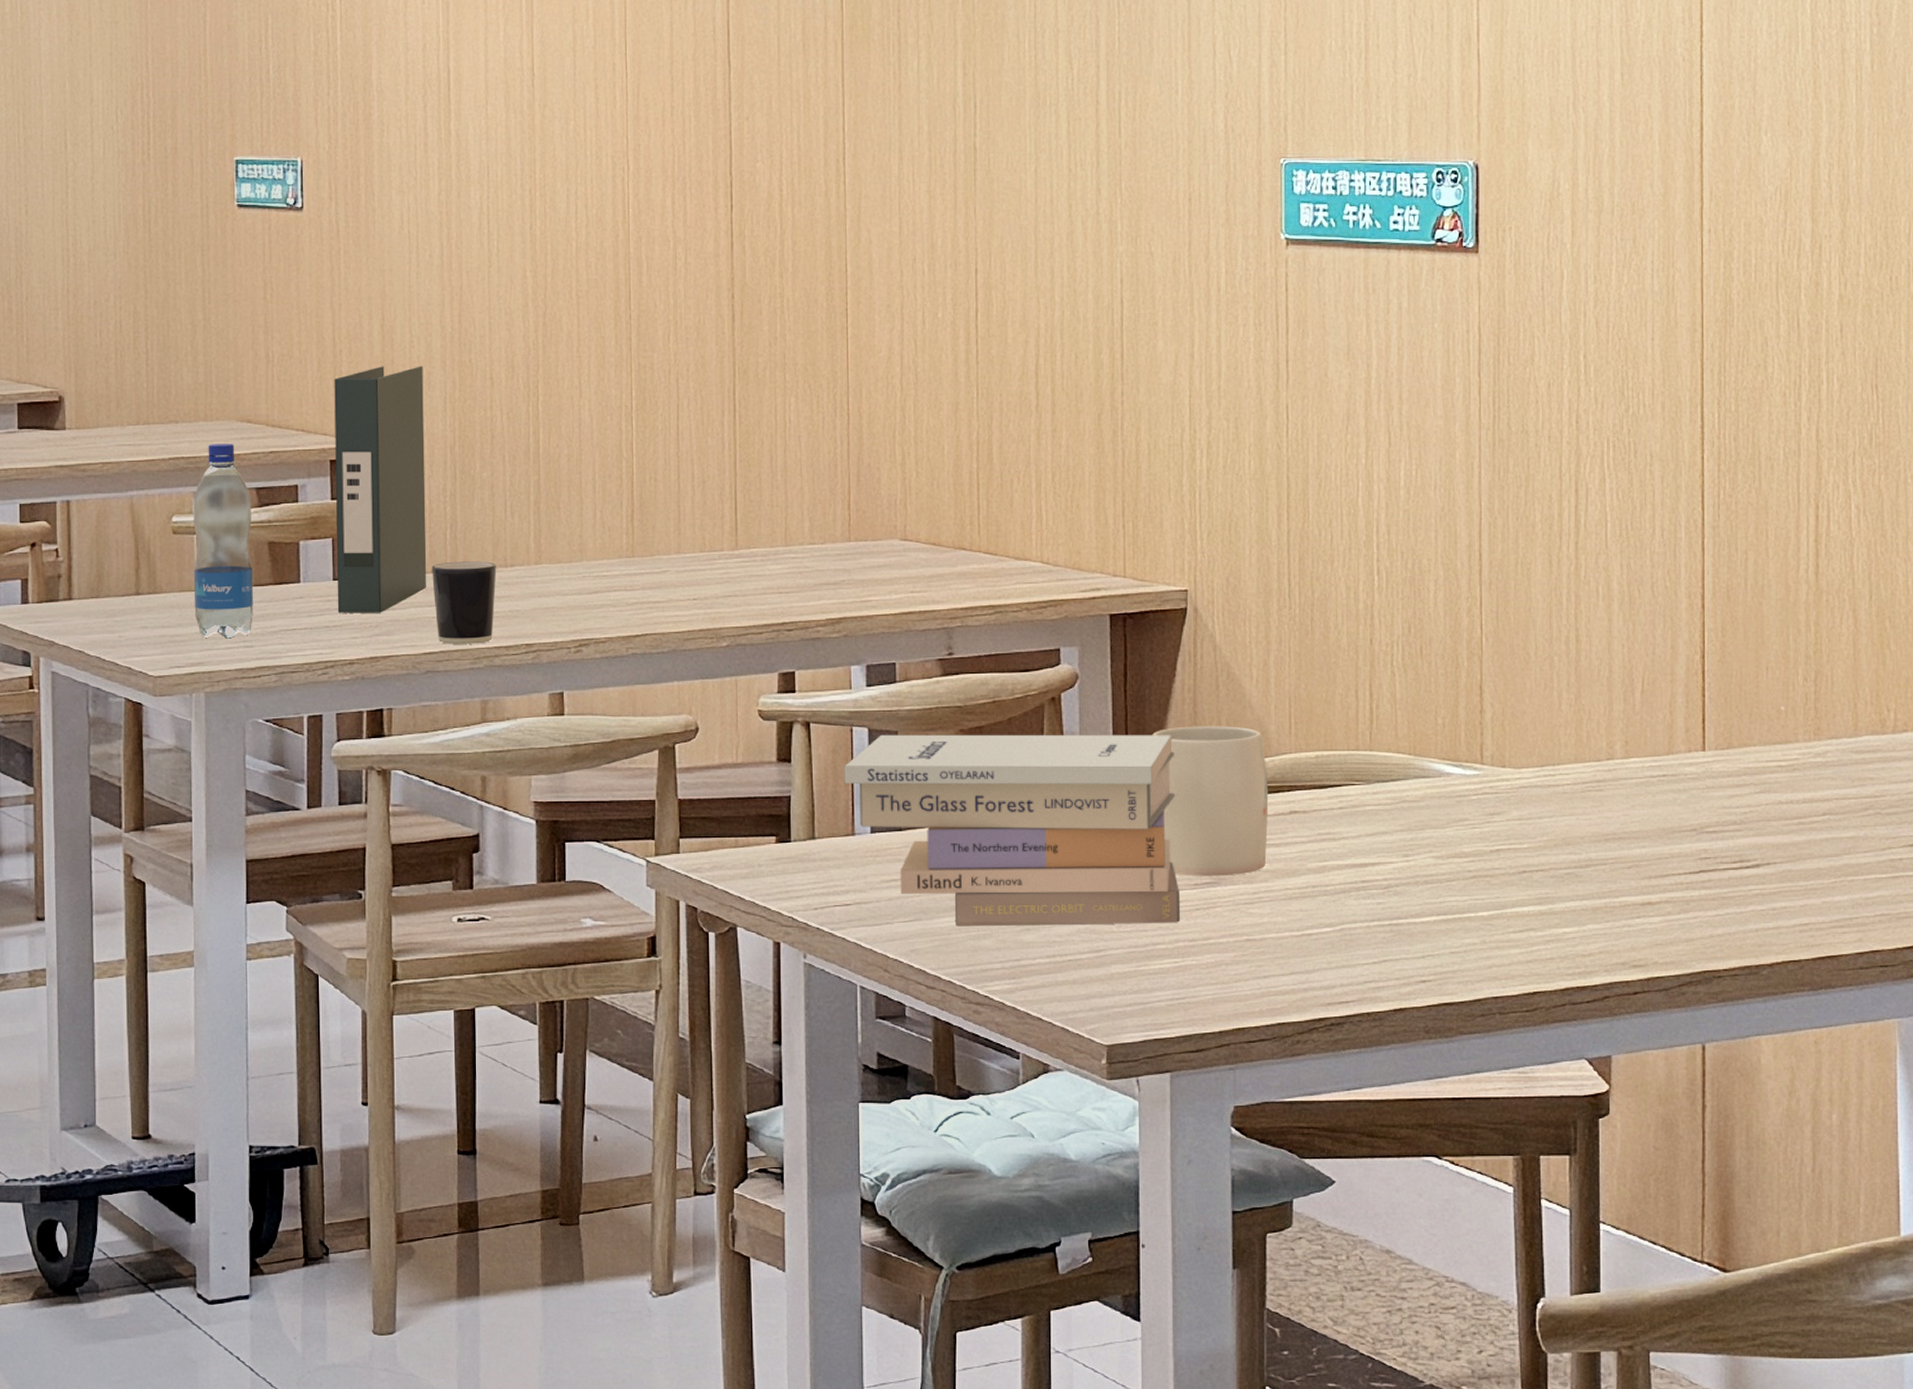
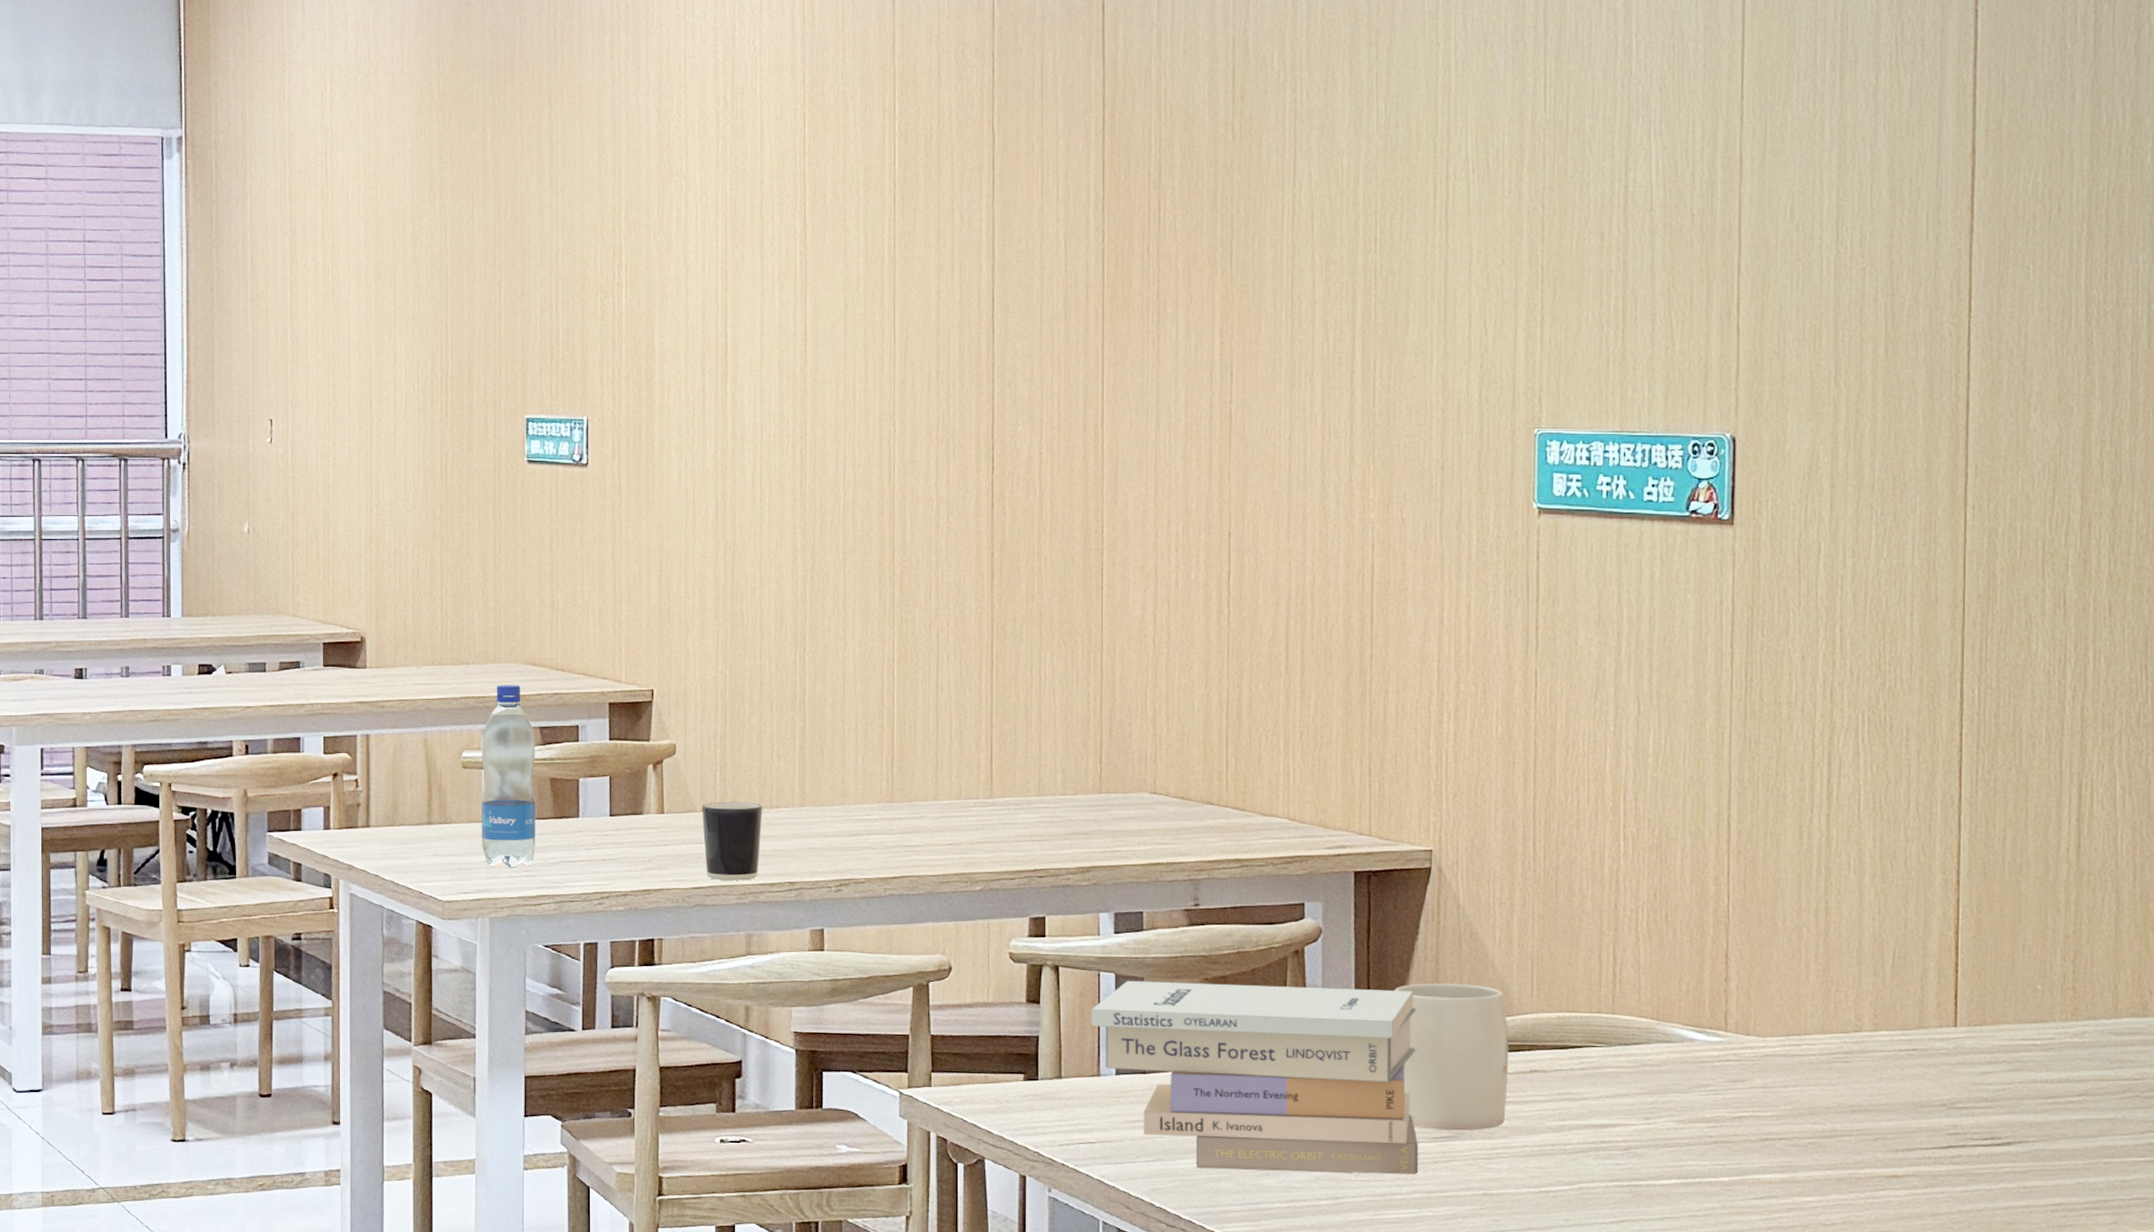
binder: present [334,366,427,613] -> none [613,615,697,848]

